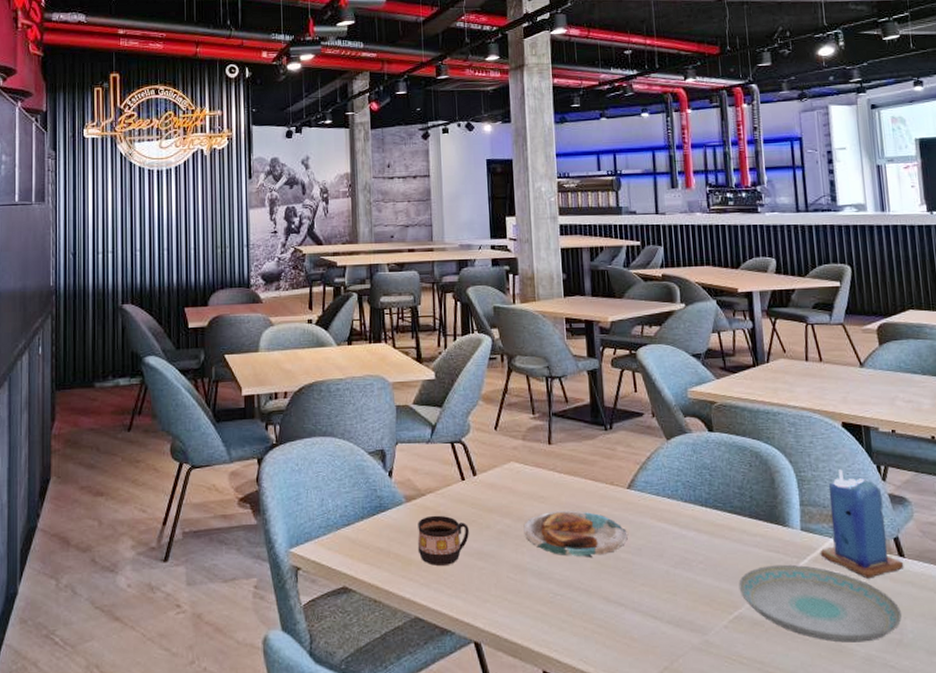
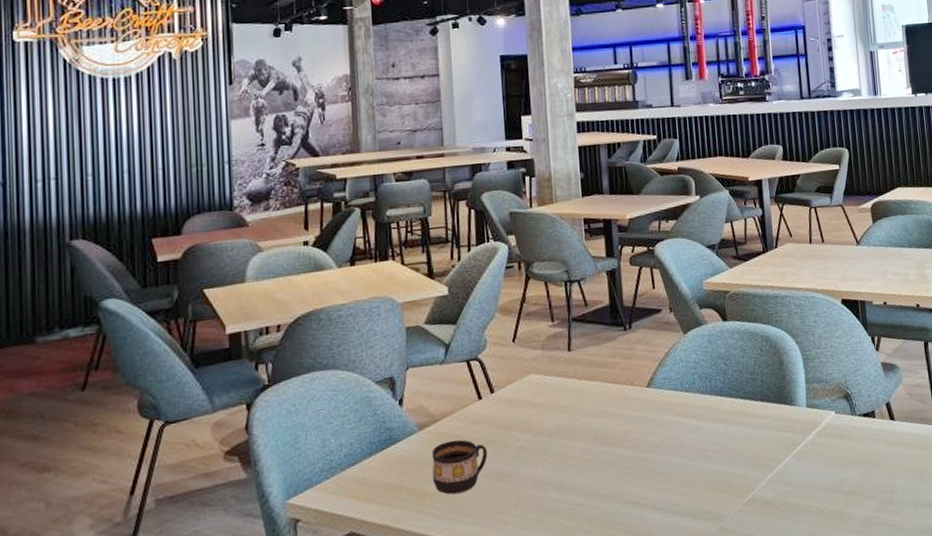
plate: present [523,510,629,558] -> none [544,416,649,465]
plate: present [739,564,902,643] -> none [751,440,893,509]
candle: present [820,469,904,579] -> none [823,344,895,445]

